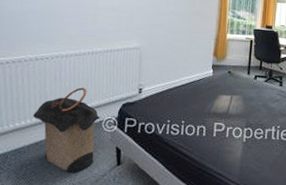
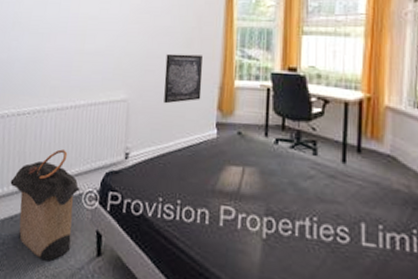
wall art: none [171,12,203,51] -> present [164,53,203,104]

